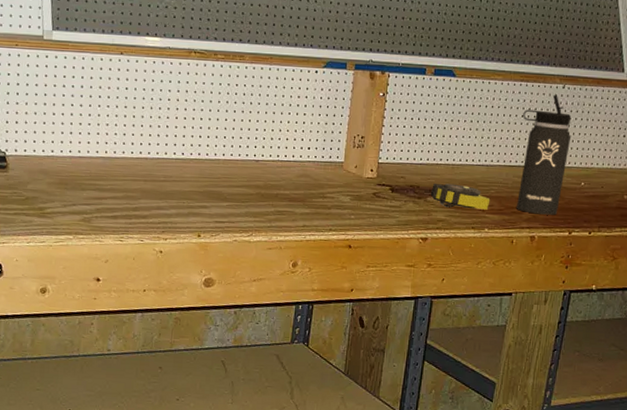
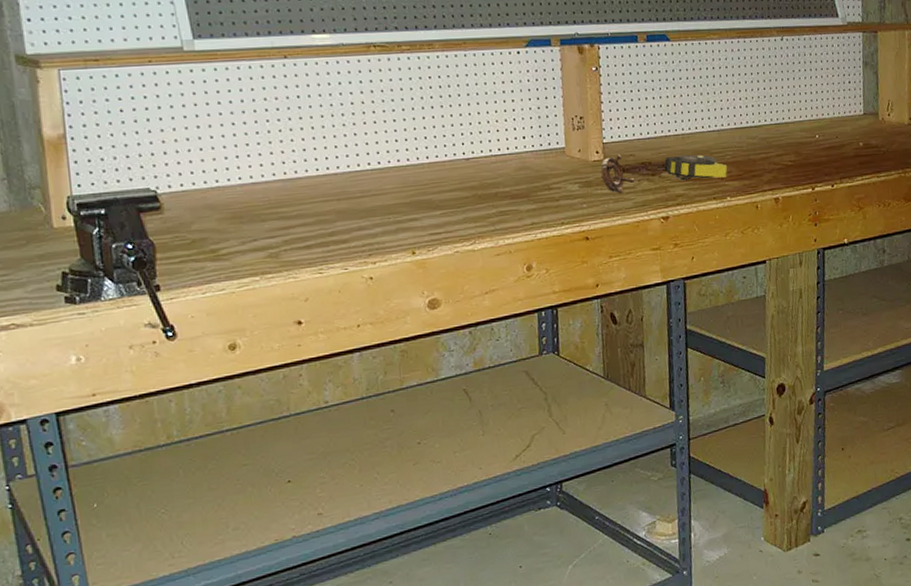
clamp: none [372,175,402,211] -> present [601,154,635,194]
thermos bottle: present [517,94,572,215] -> none [745,47,798,174]

